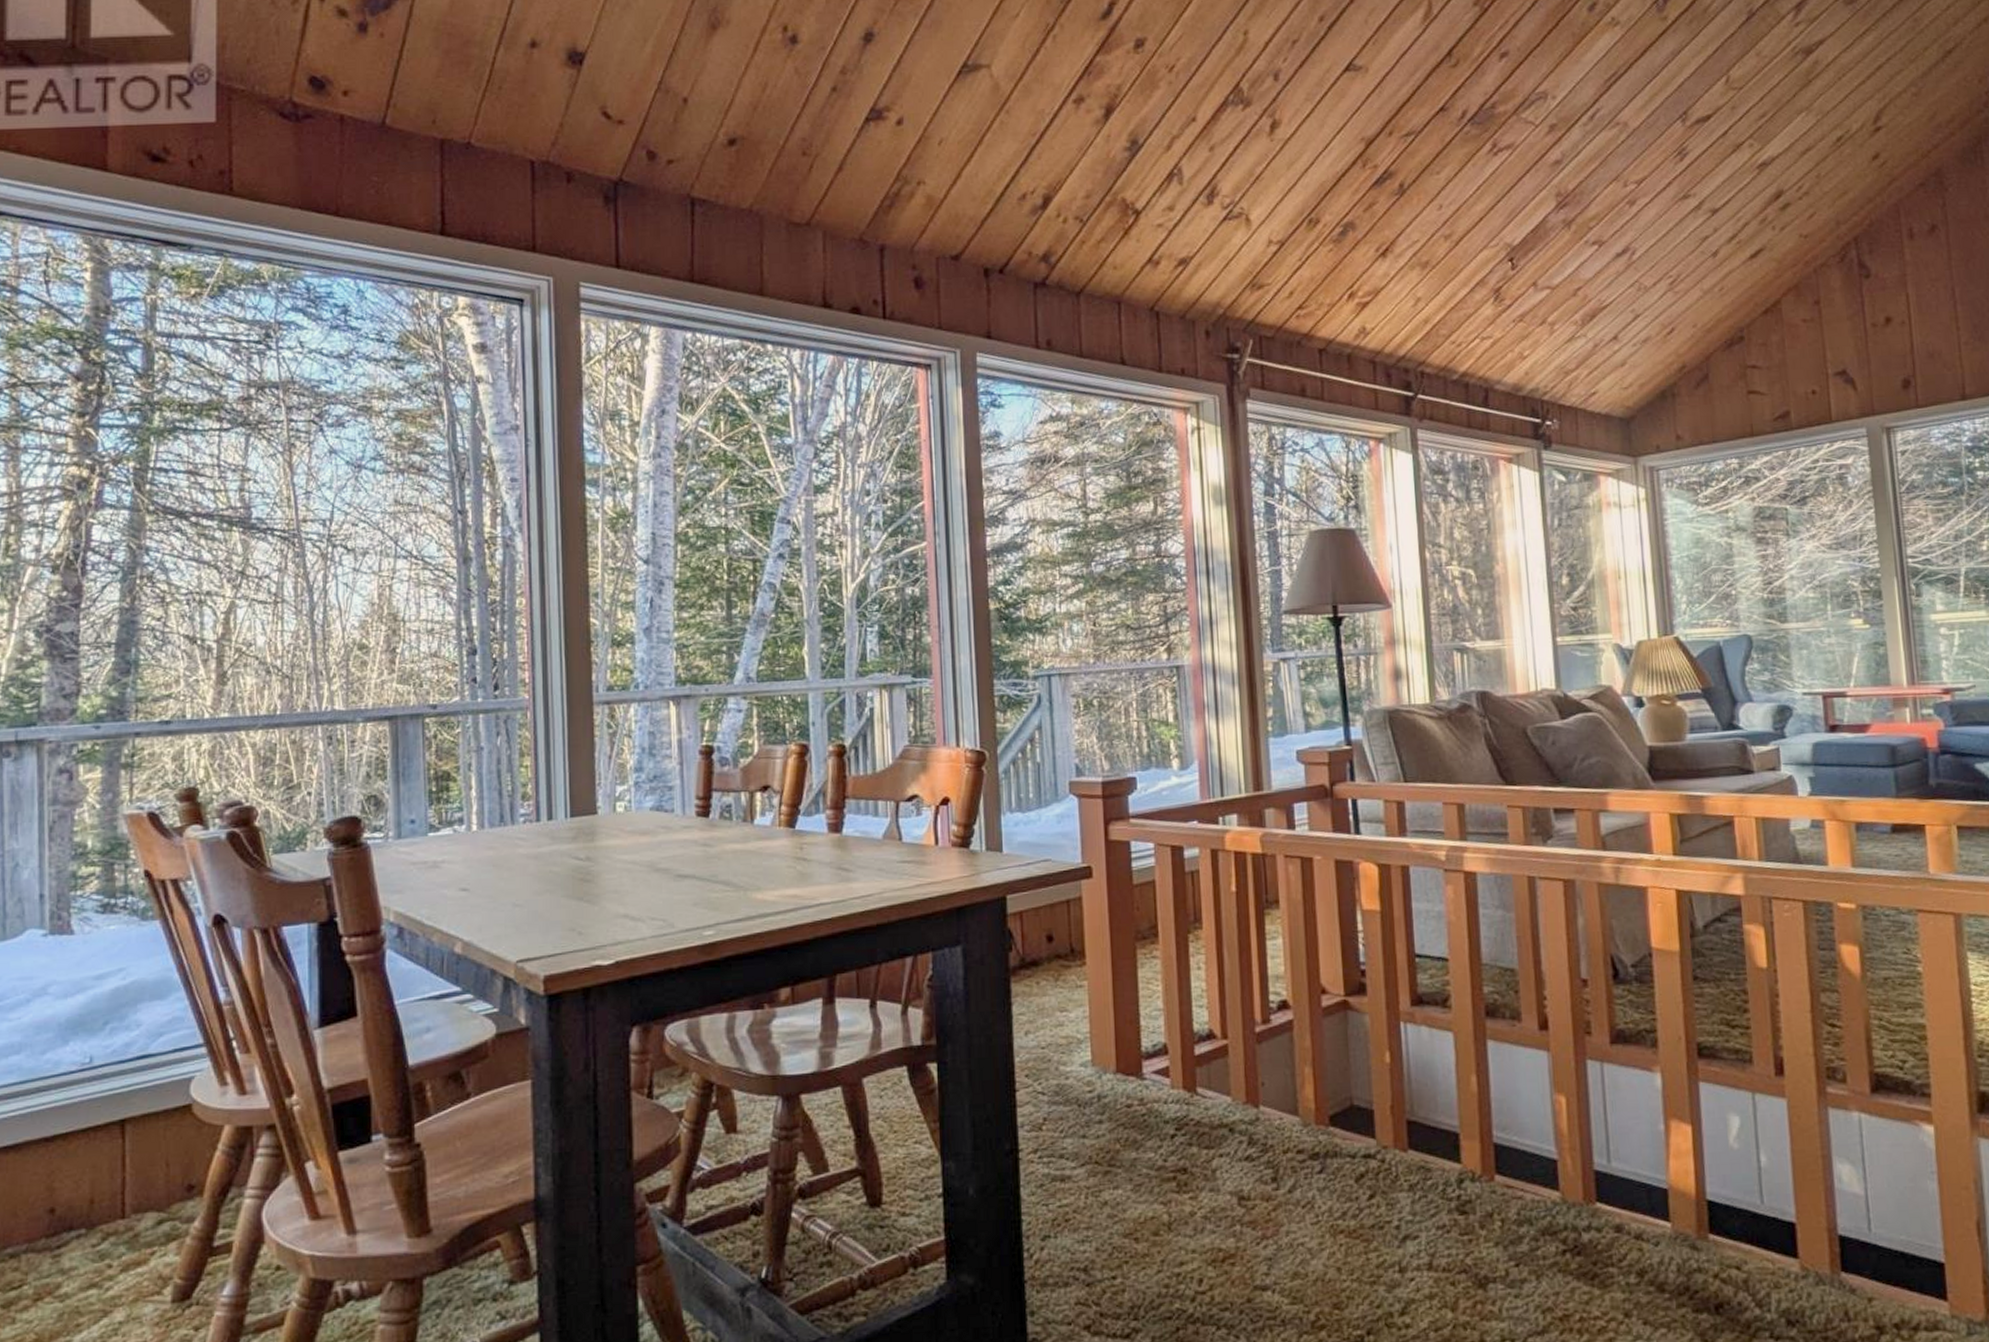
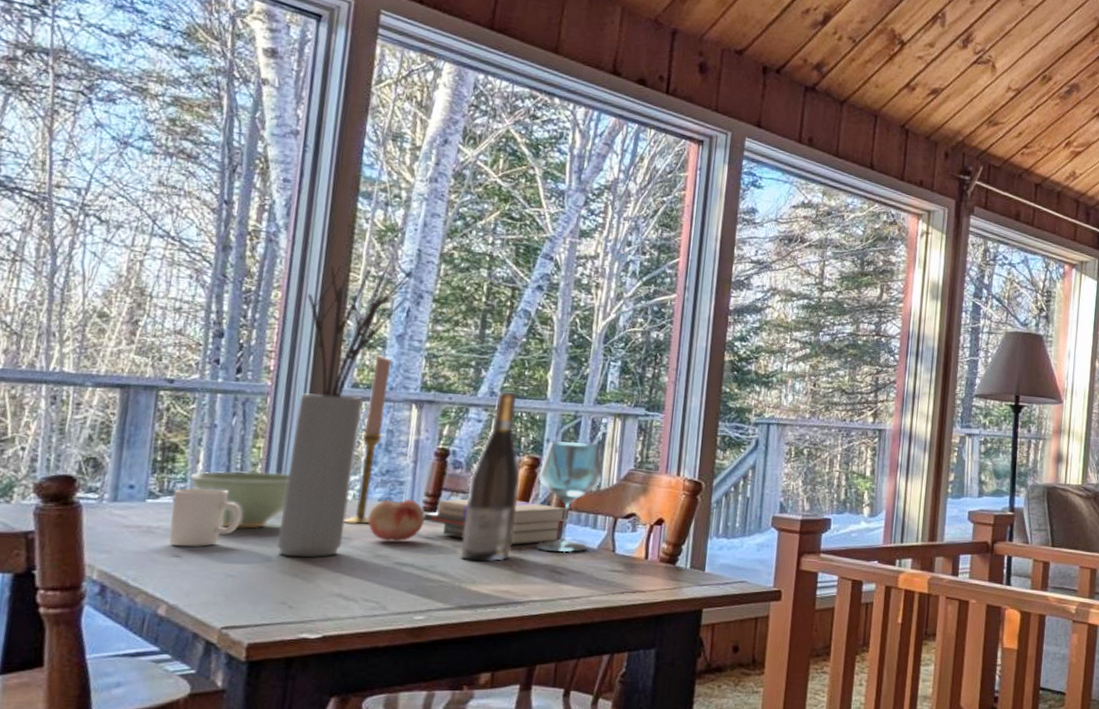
mug: none [453,814,521,879] -> present [168,488,243,547]
bowl: none [465,791,560,855] -> present [189,470,290,529]
vase: none [551,553,649,879] -> present [277,265,412,558]
candlestick: none [619,651,648,837] -> present [344,354,392,524]
fruit: none [643,805,699,853] -> present [368,499,425,542]
books: none [697,793,842,844] -> present [423,498,565,545]
wine bottle: none [738,675,793,866] -> present [460,391,521,562]
wine glass: none [809,721,876,847] -> present [536,440,603,553]

